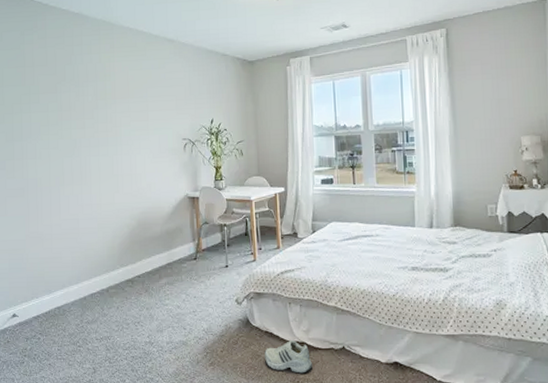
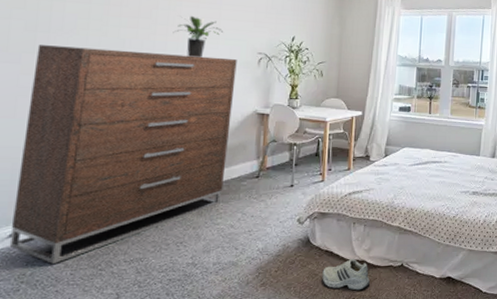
dresser: none [13,147,167,340] -> present [9,45,237,264]
potted plant: none [111,111,151,149] -> present [173,15,223,57]

